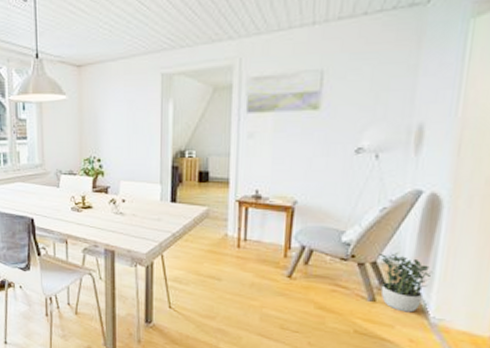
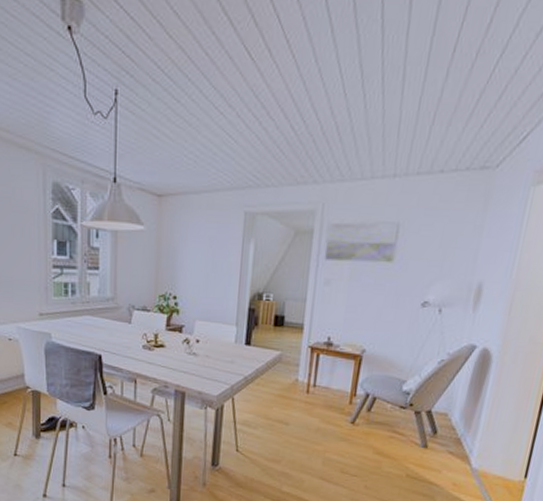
potted plant: present [379,252,433,313] -> none [432,402,478,459]

